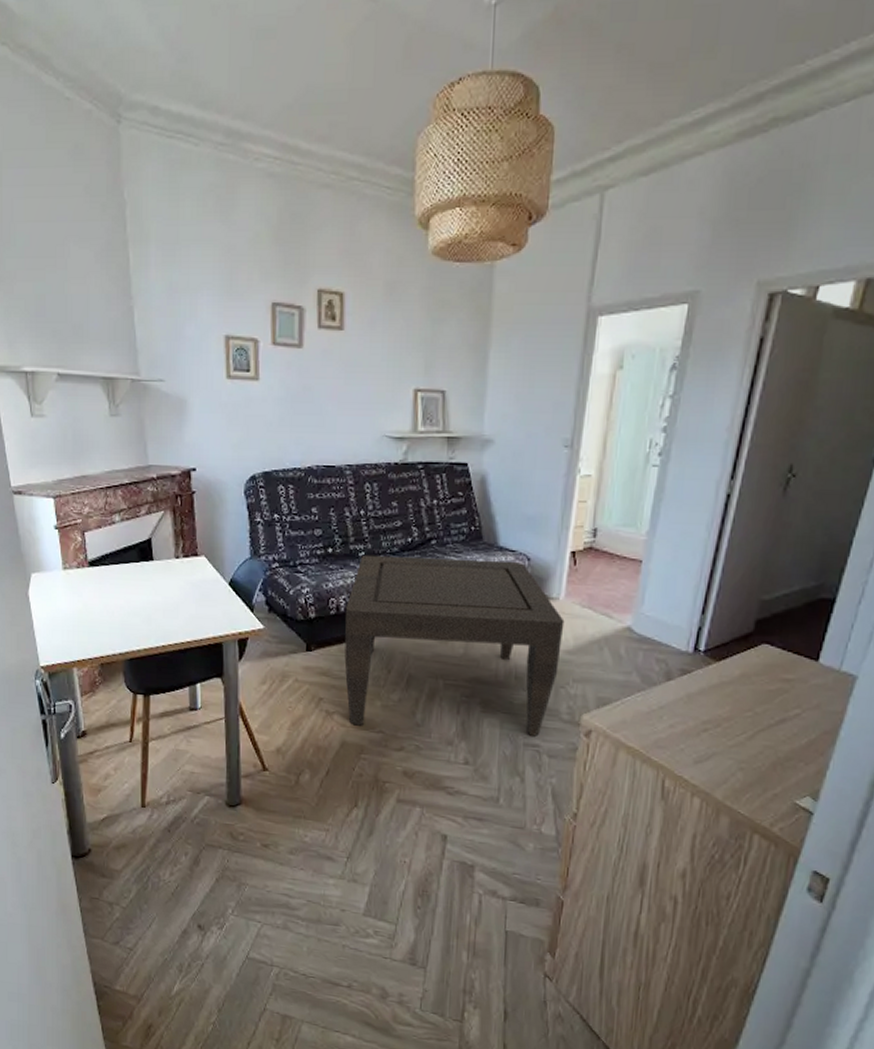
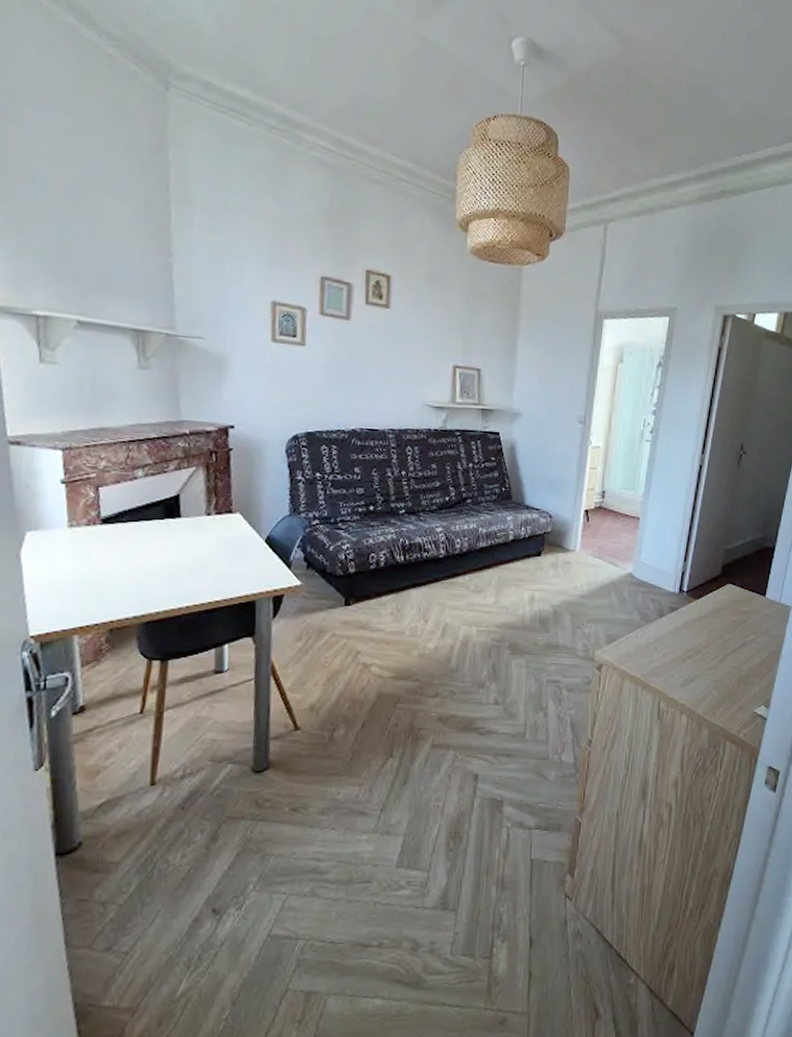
coffee table: present [344,554,565,736] -> none [383,512,580,676]

